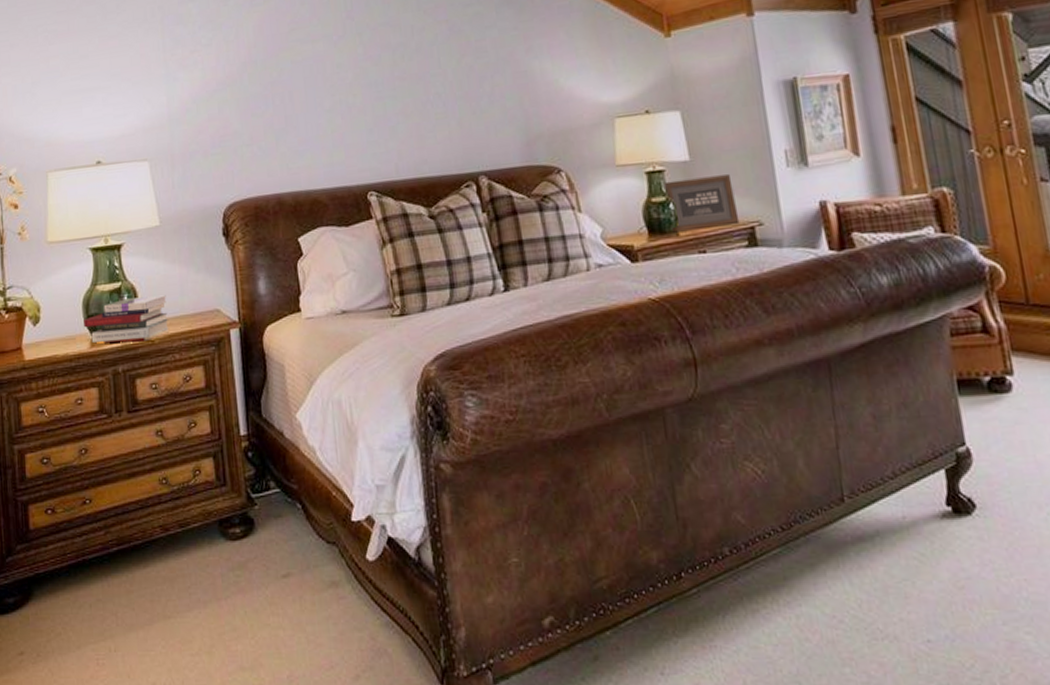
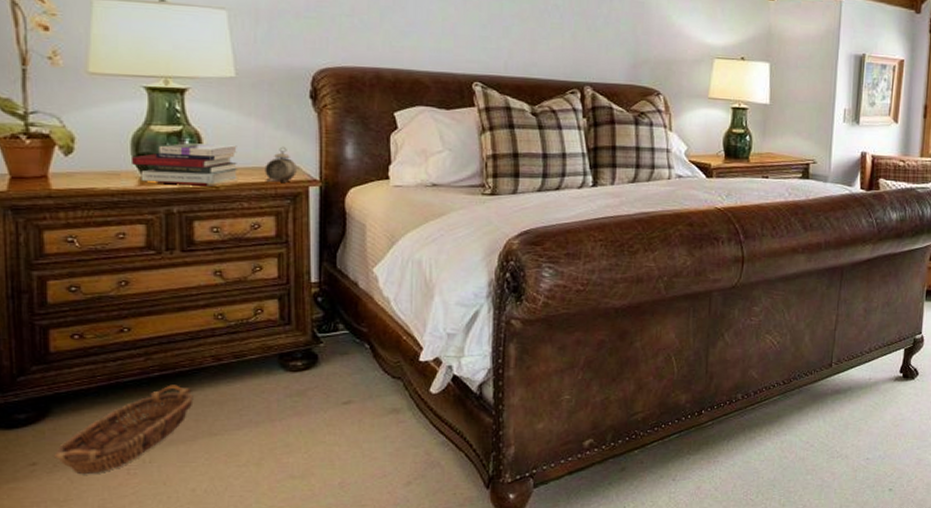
basket: none [37,560,148,664] -> present [54,385,194,474]
alarm clock: none [190,290,218,331] -> present [265,146,297,184]
picture frame: present [663,175,740,233] -> none [744,118,799,161]

